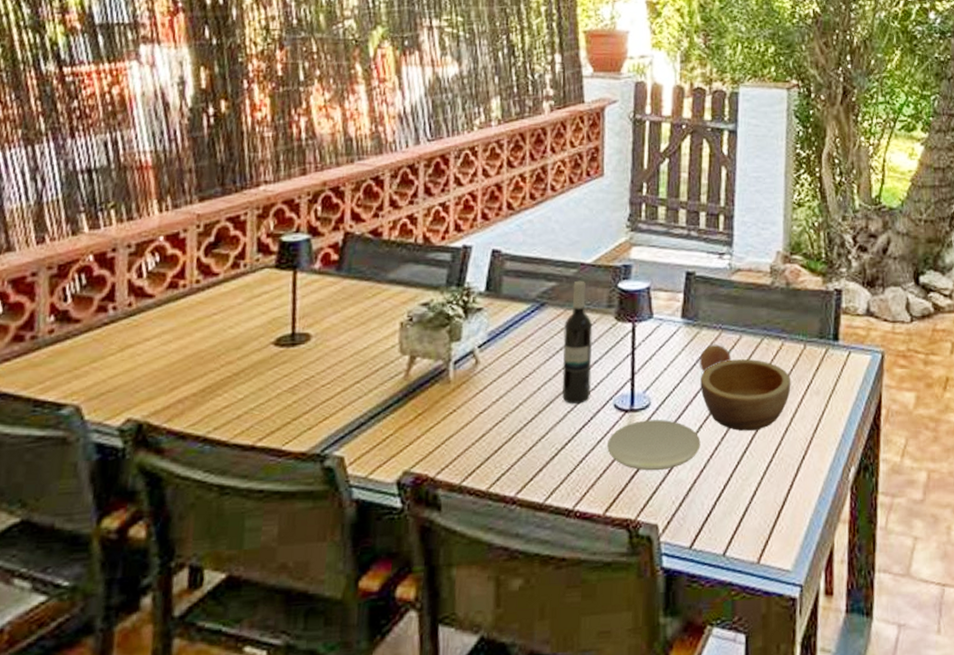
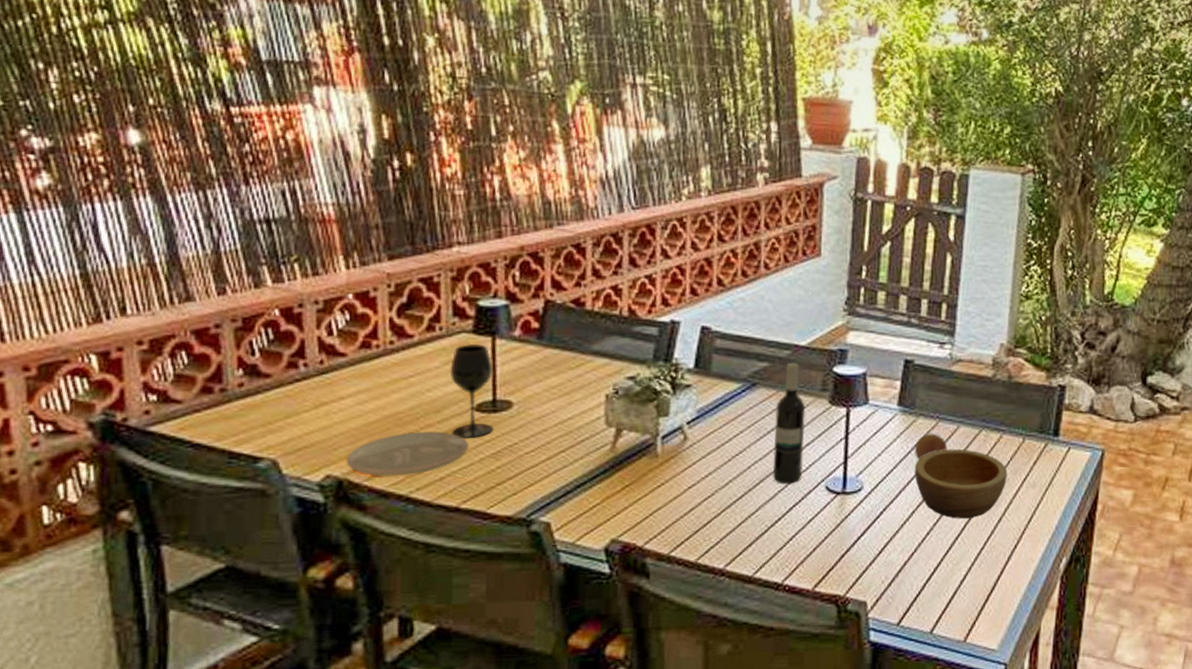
plate: none [147,369,268,417] -> present [346,431,470,477]
wineglass: none [251,278,294,373] -> present [449,343,494,438]
plate: present [607,420,701,471] -> none [818,503,913,552]

